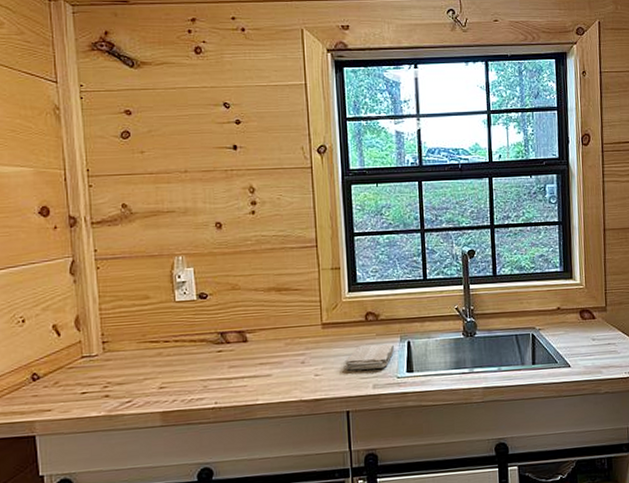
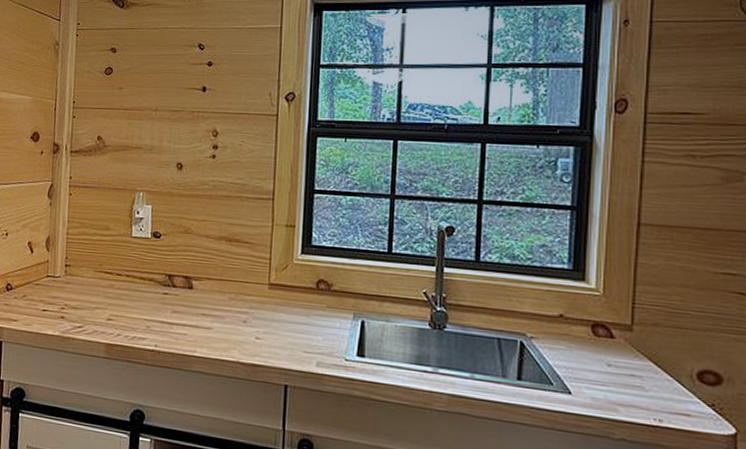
washcloth: present [346,343,394,371] -> none [289,315,345,346]

